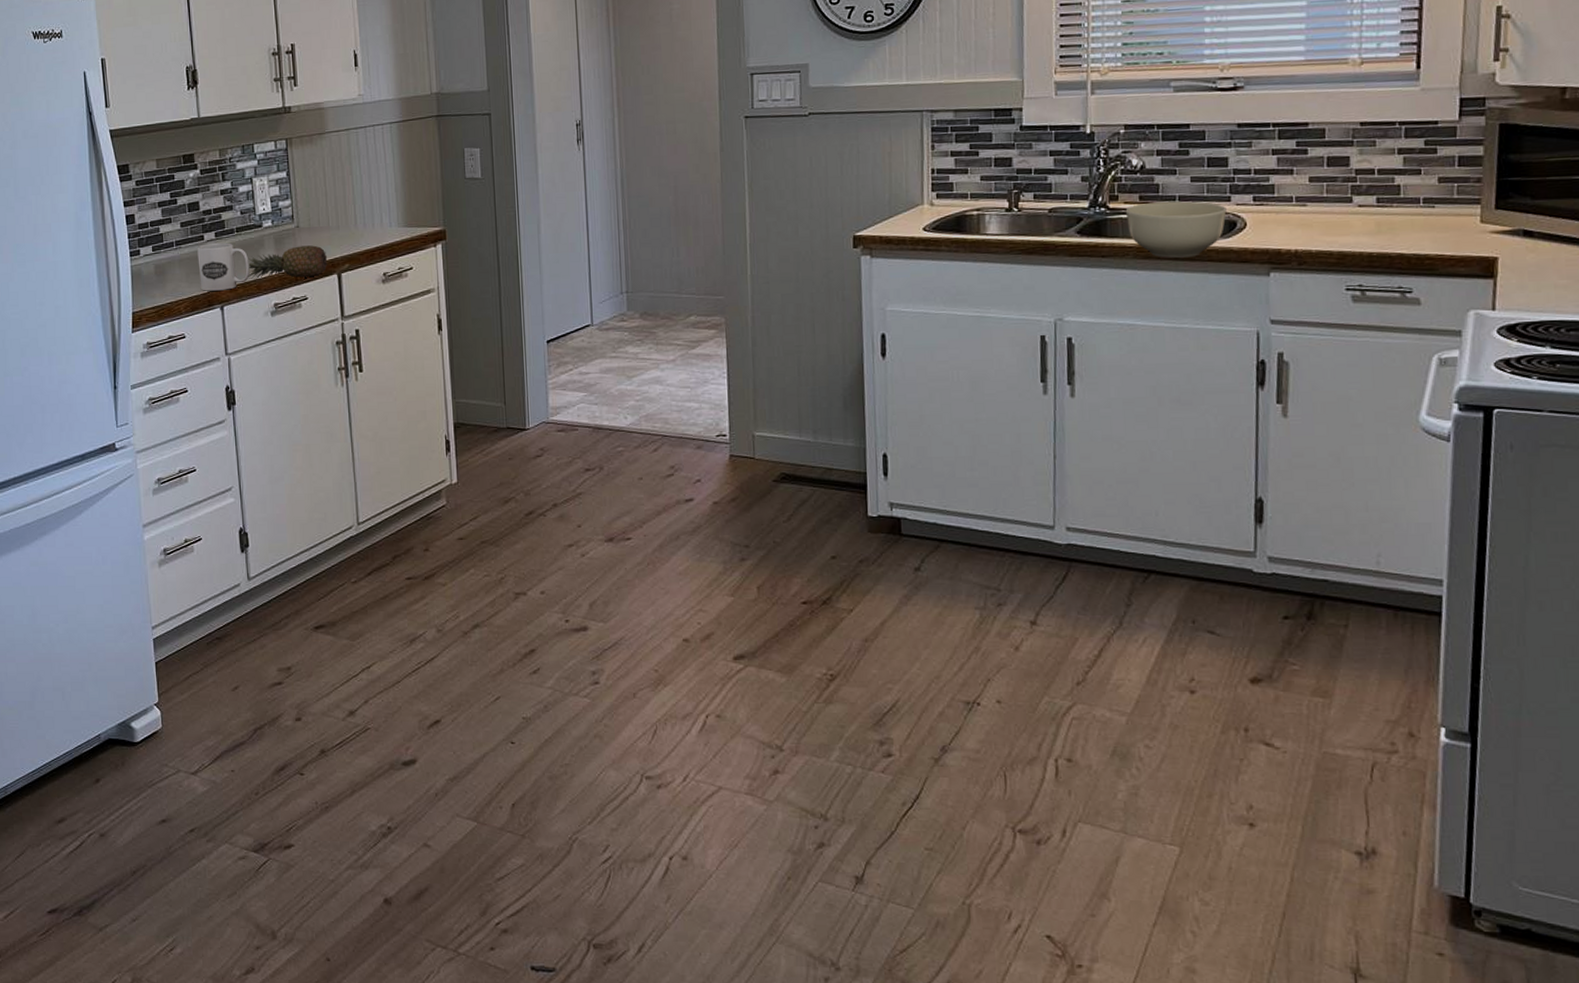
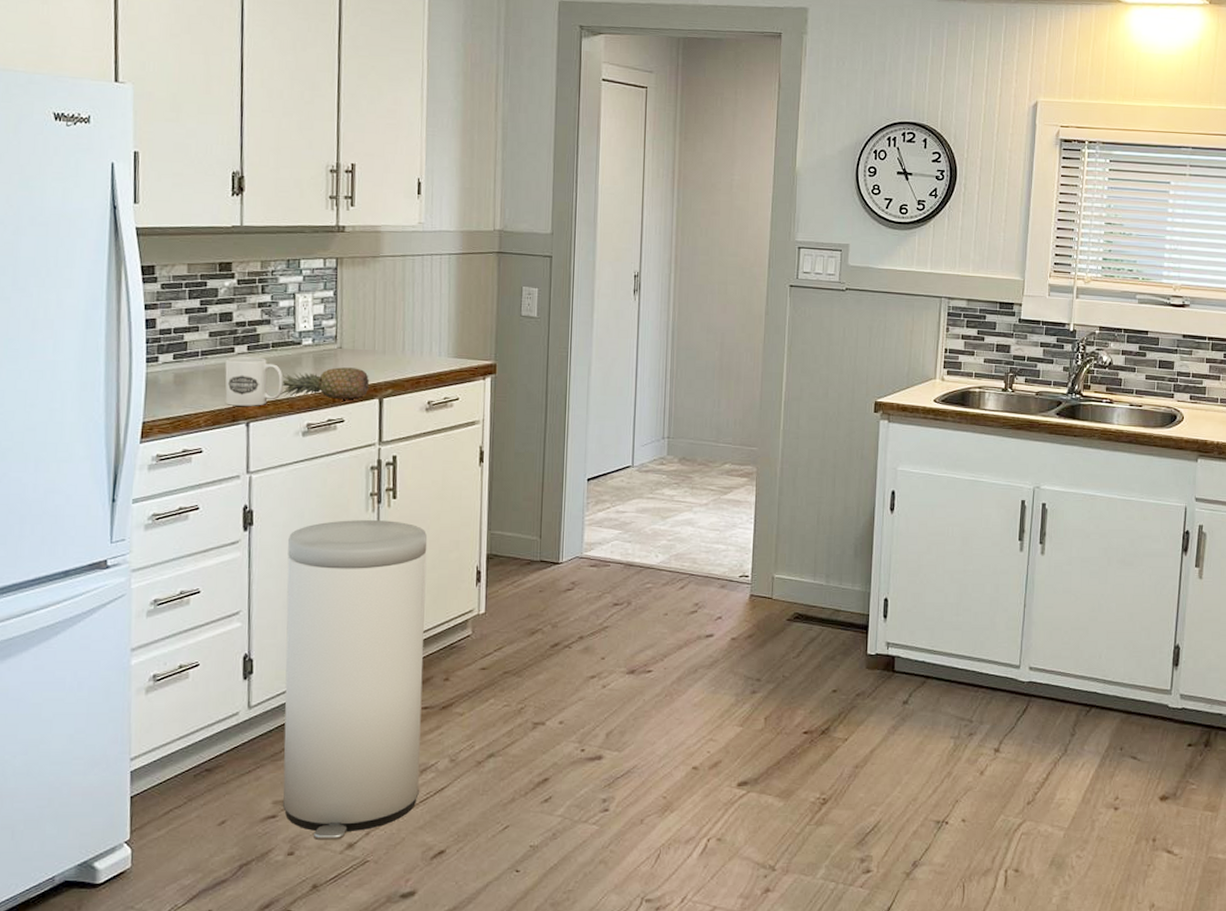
pedal bin: none [267,394,411,708] -> present [283,520,428,841]
bowl: present [1125,201,1227,258] -> none [1095,394,1170,442]

